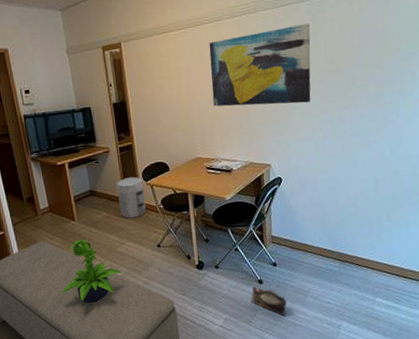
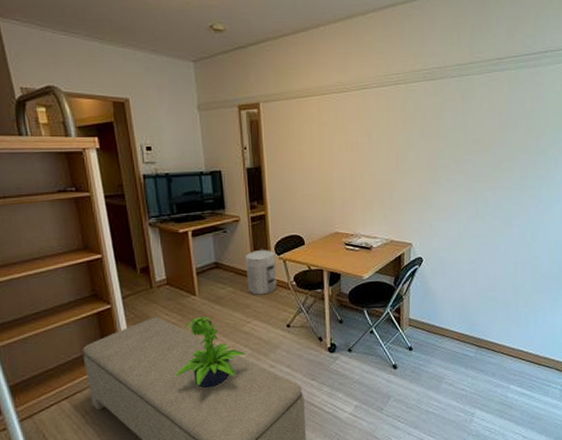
wall art: present [209,23,311,107] -> none [354,100,460,182]
bag: present [251,286,287,317] -> none [384,371,421,404]

